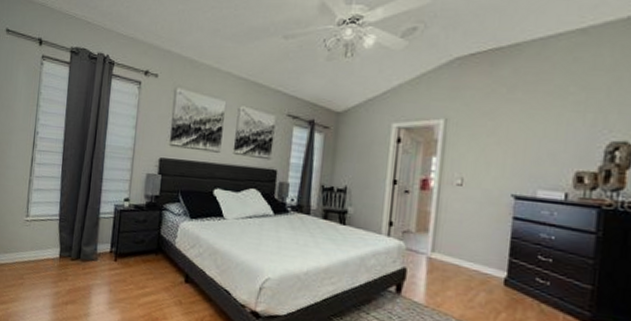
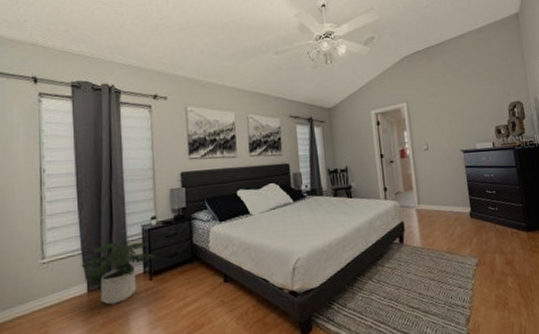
potted plant: none [57,215,124,276] -> present [81,242,156,305]

